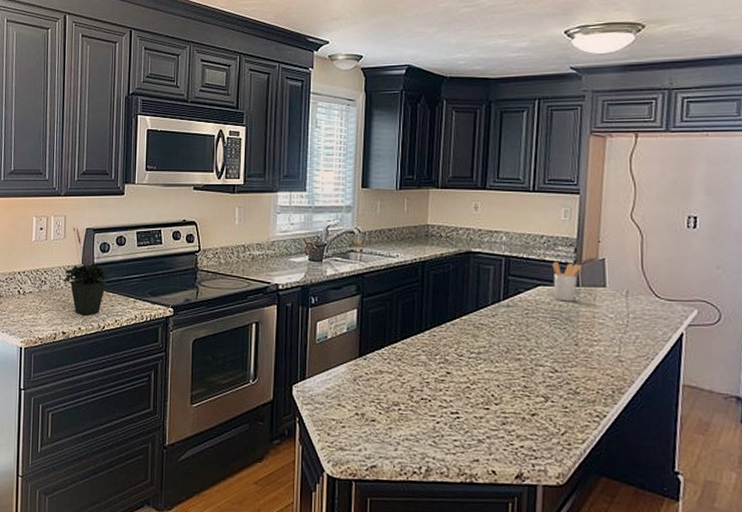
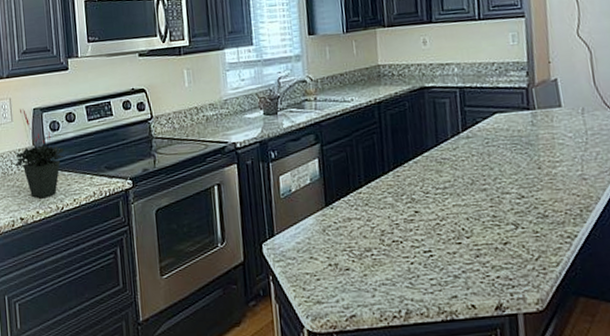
utensil holder: present [552,261,582,302] -> none [506,86,536,126]

